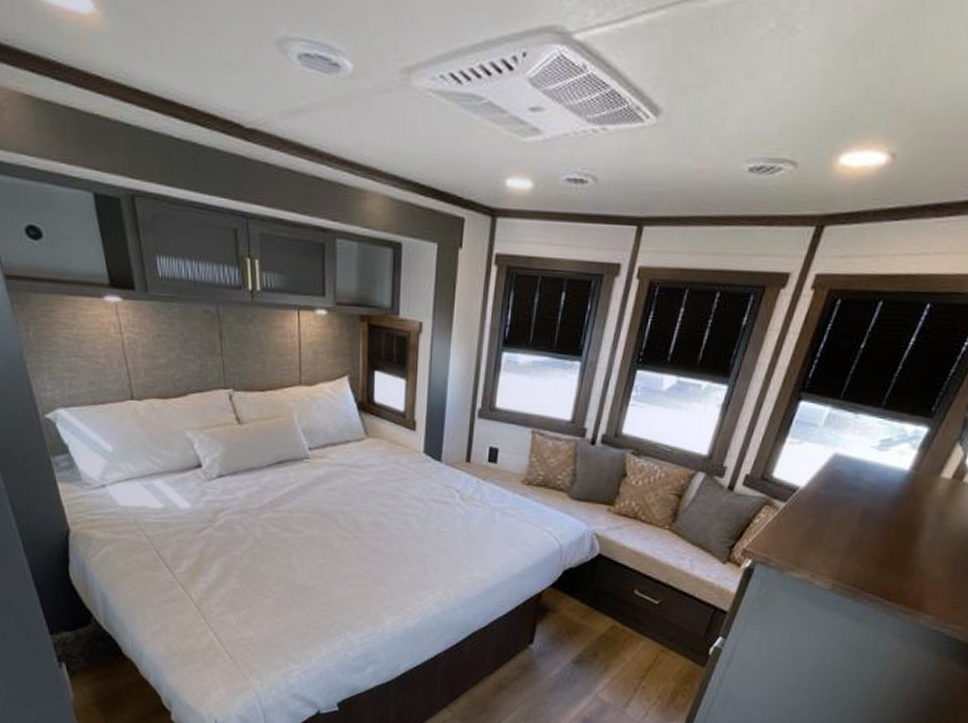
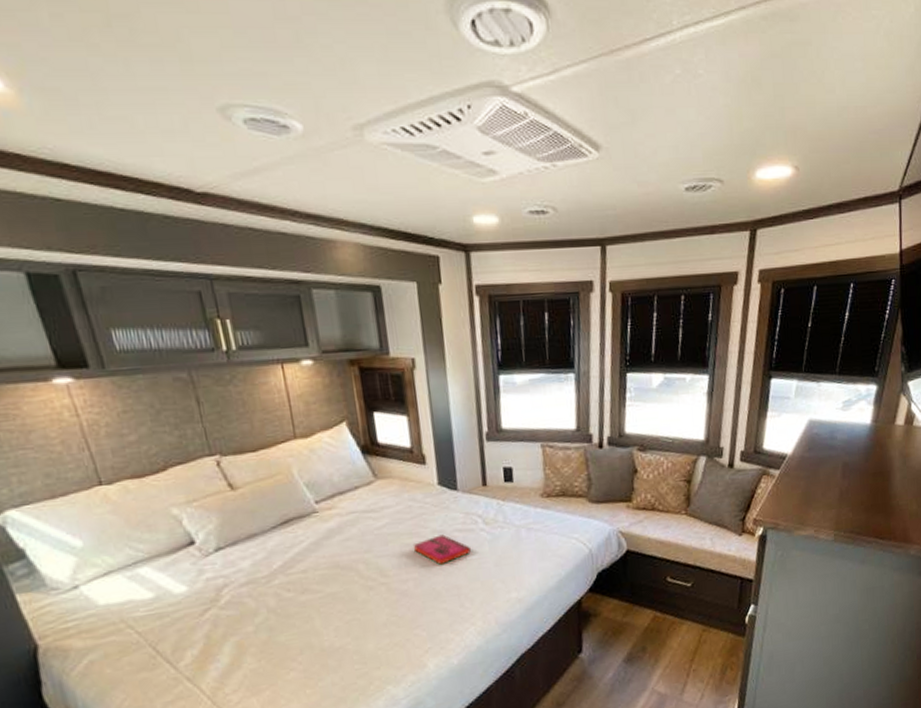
hardback book: none [391,501,443,531] -> present [414,534,471,565]

